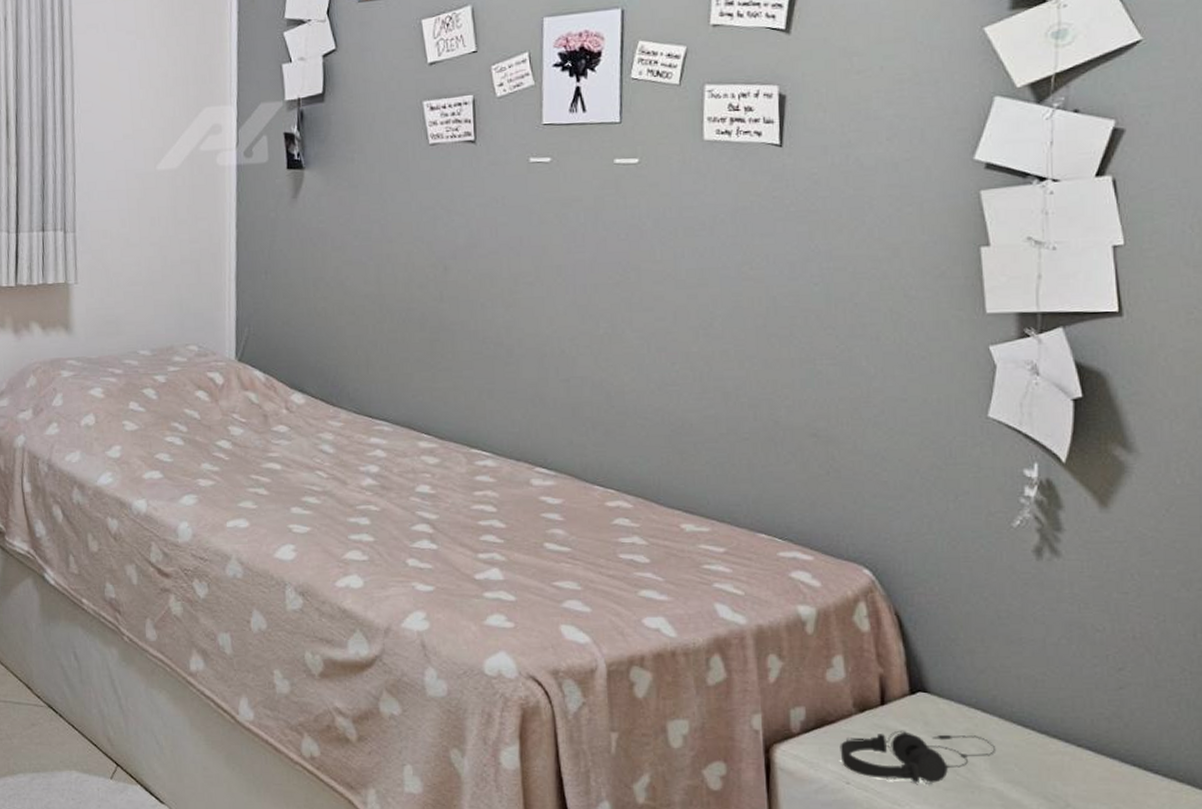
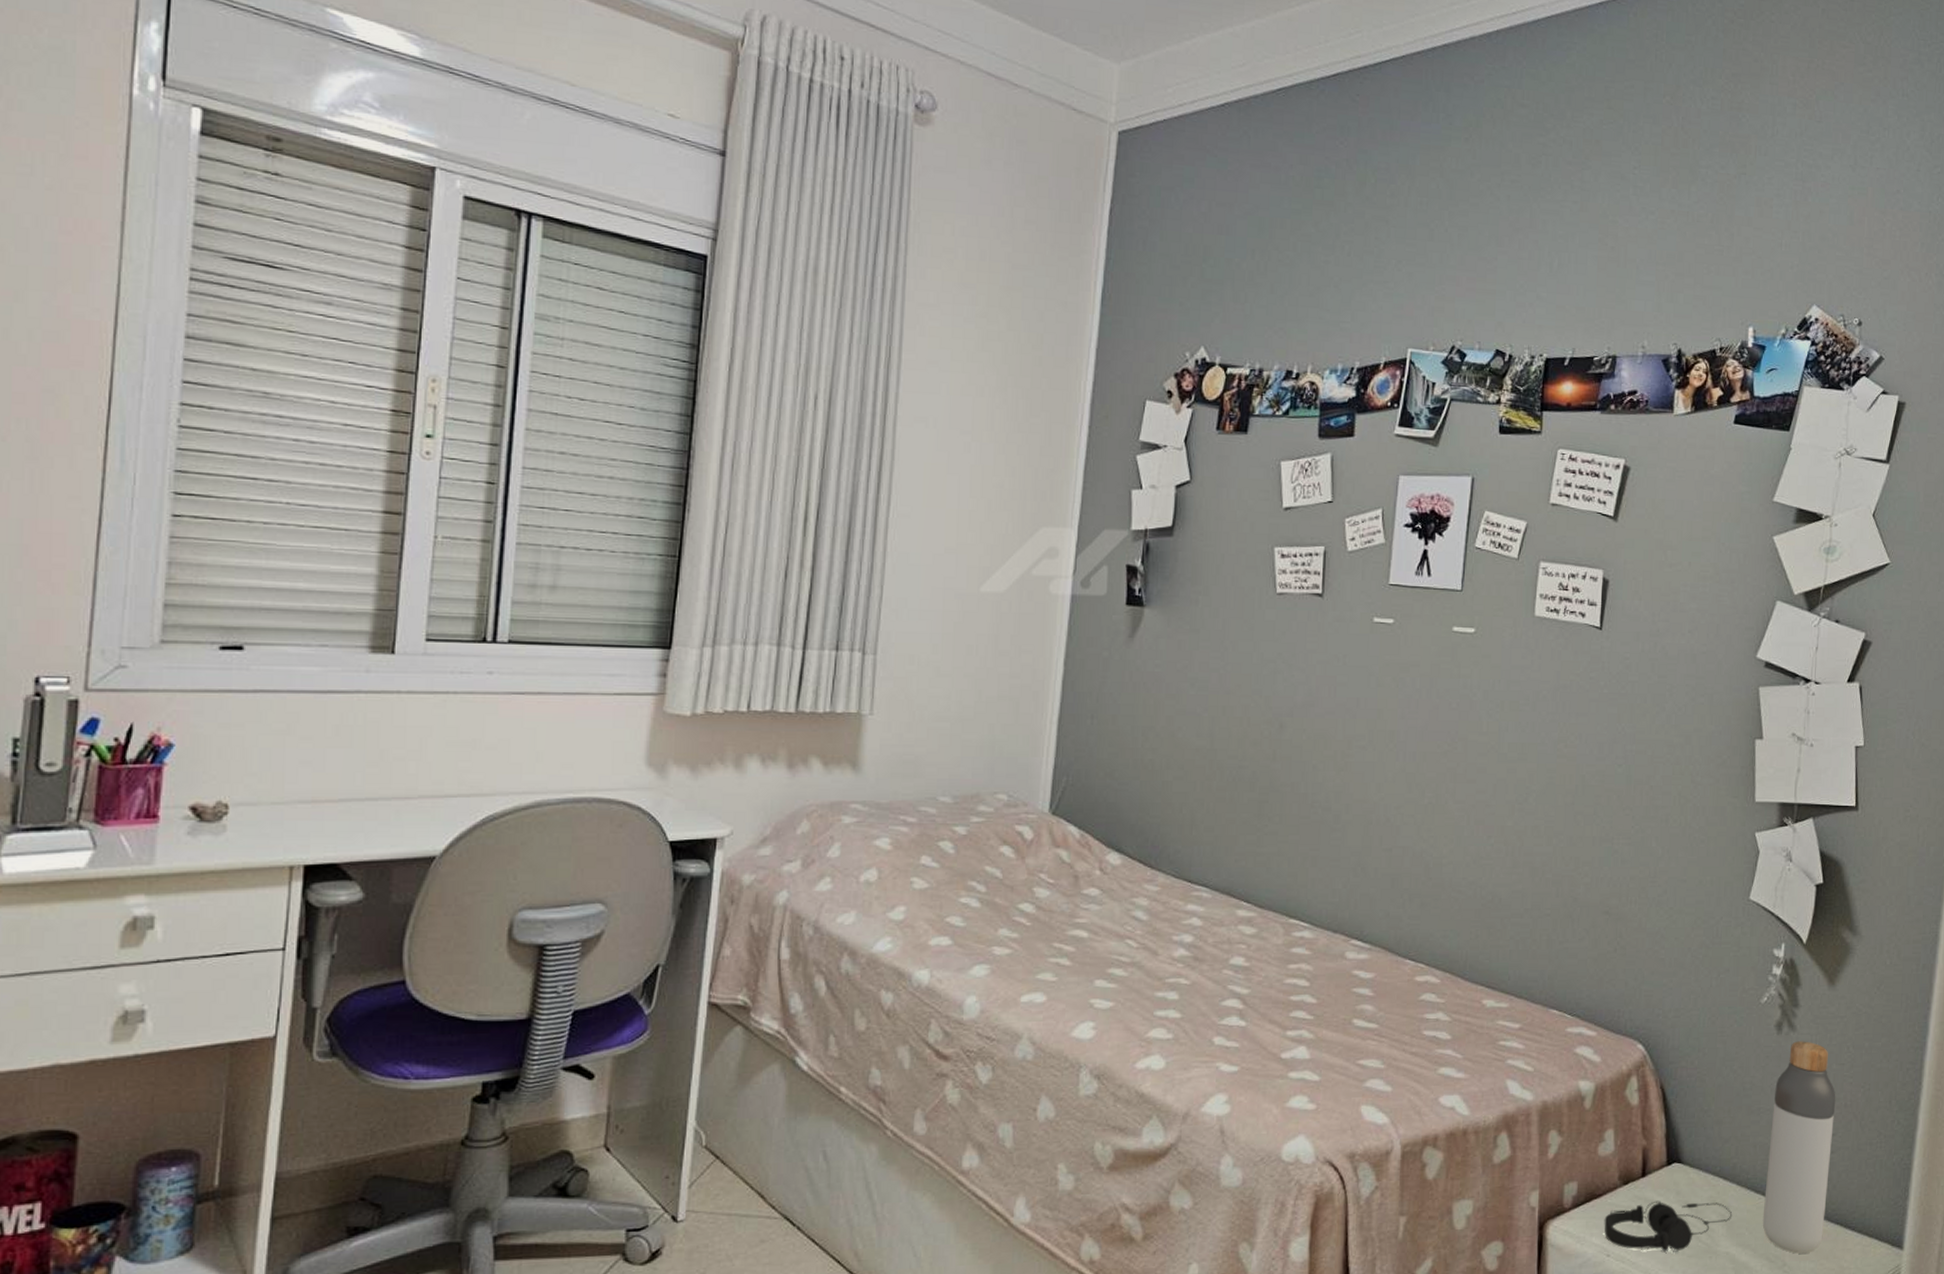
bottle: none [1035,567,1121,795] -> present [1762,1041,1836,1254]

